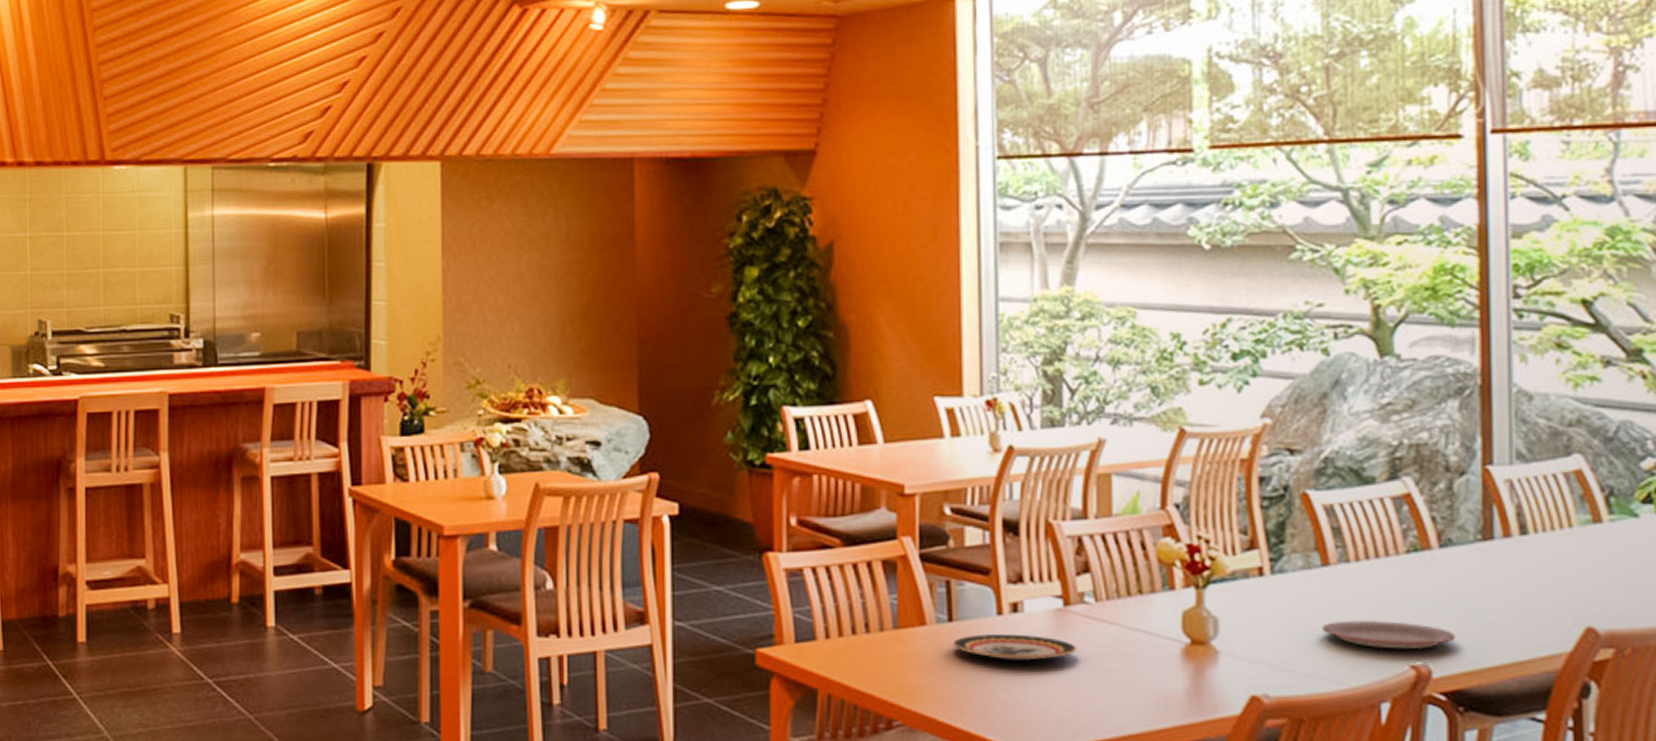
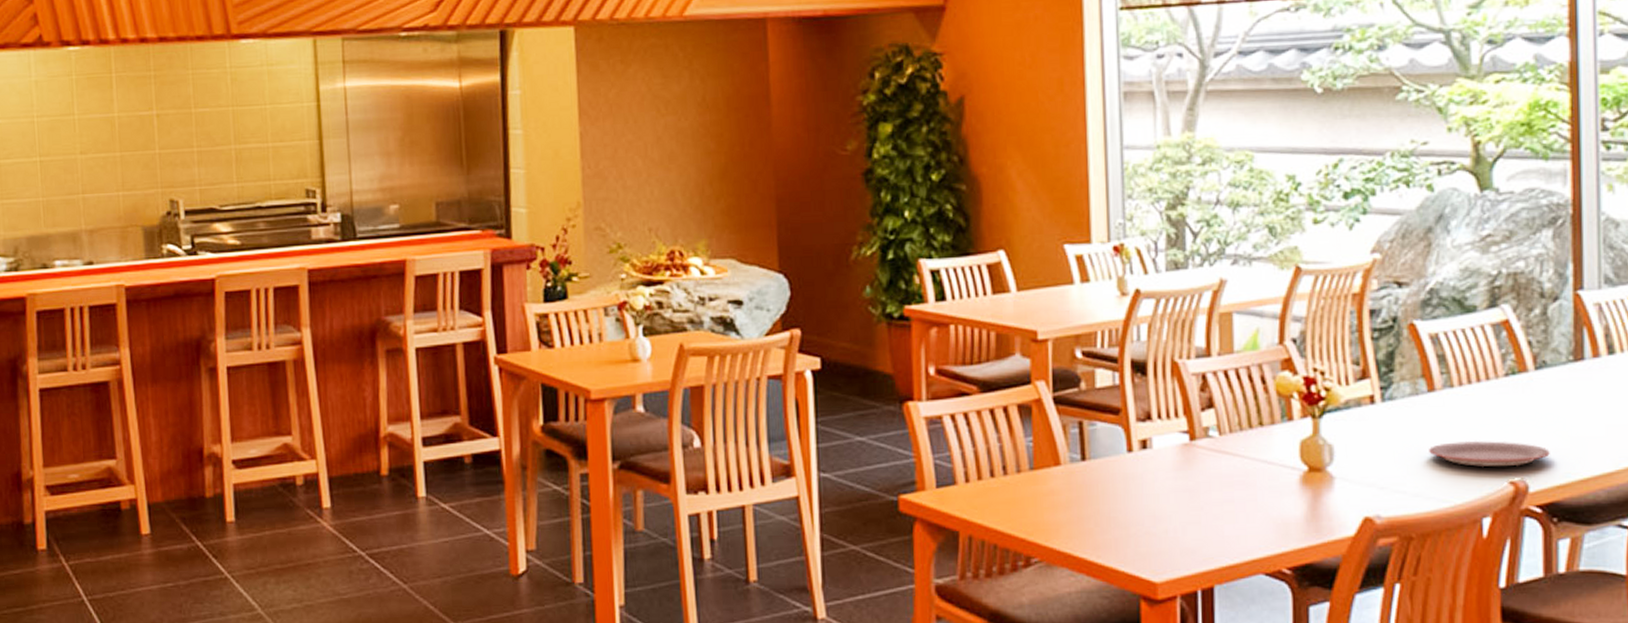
plate: present [952,633,1077,661] -> none [1086,469,1203,495]

